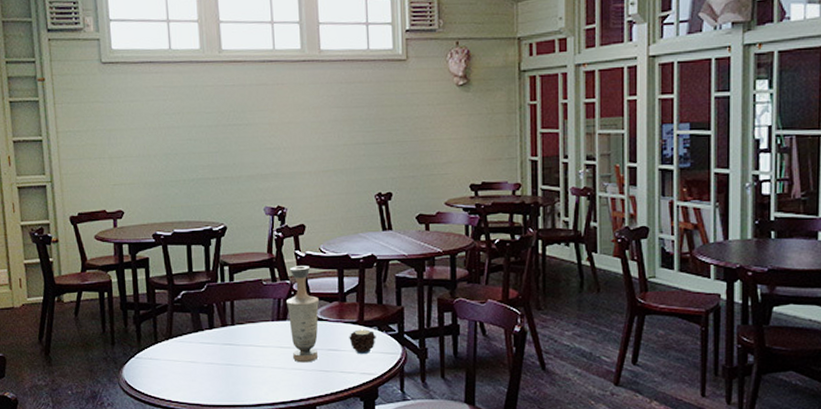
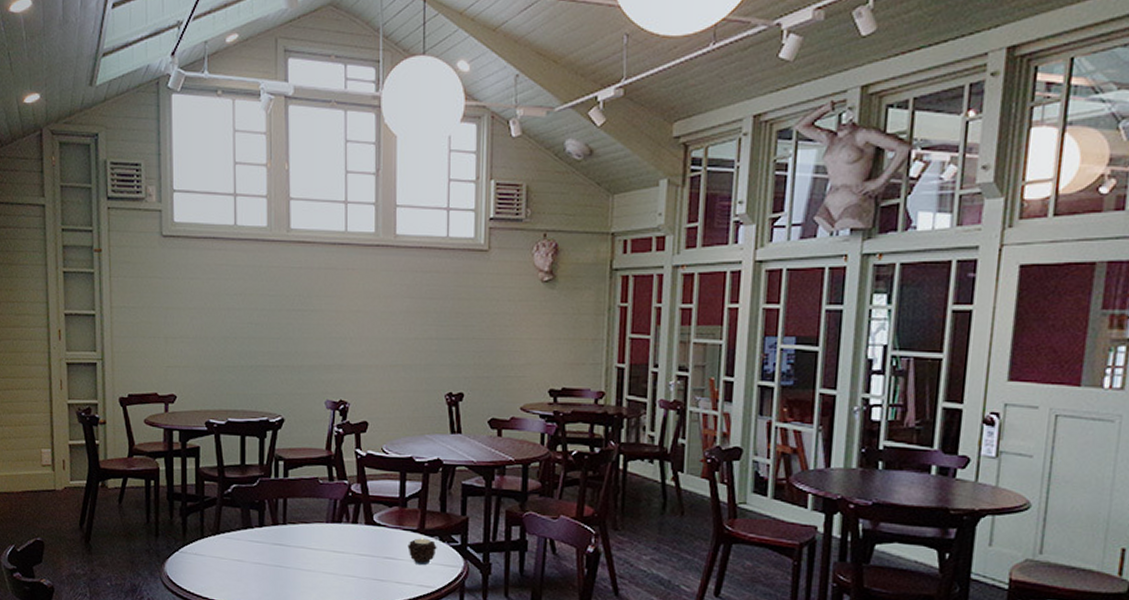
vase: present [285,266,320,363] -> none [342,465,379,570]

